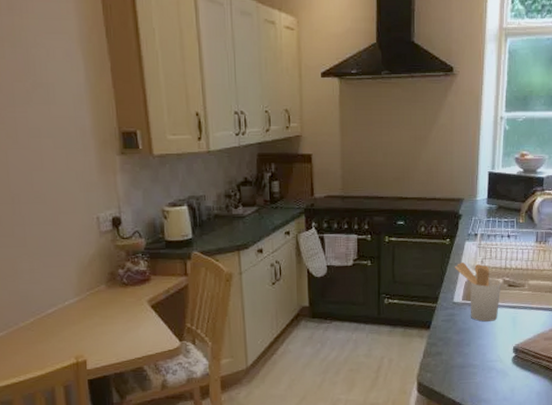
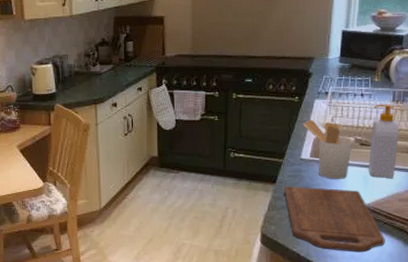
cutting board: none [439,331,534,394] -> present [284,186,385,253]
soap bottle: none [516,245,543,318] -> present [368,104,400,178]

